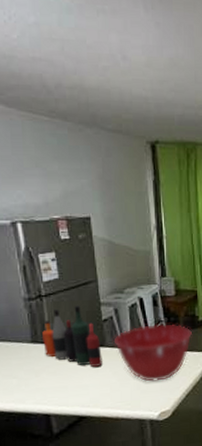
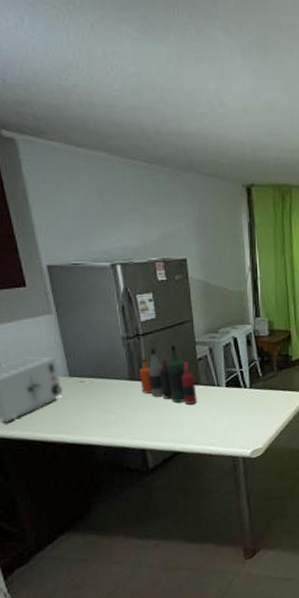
mixing bowl: present [113,323,192,382] -> none [208,363,285,420]

